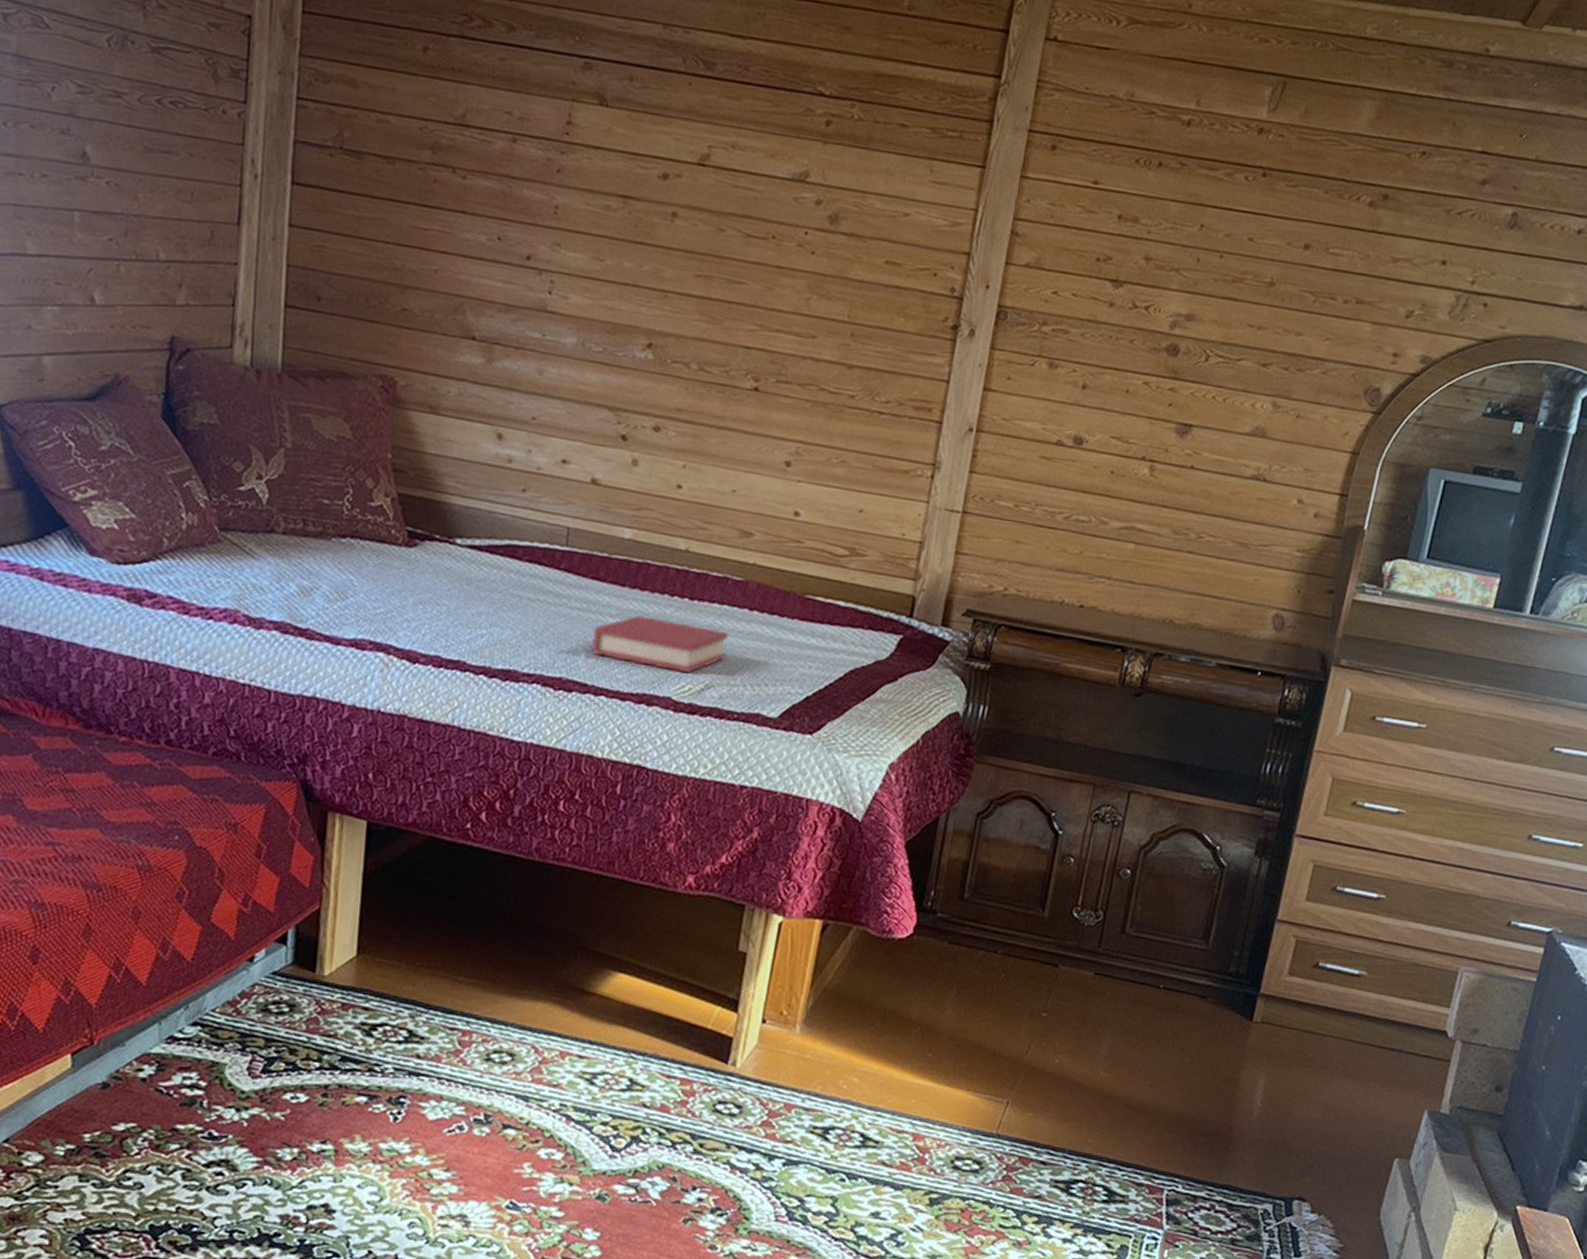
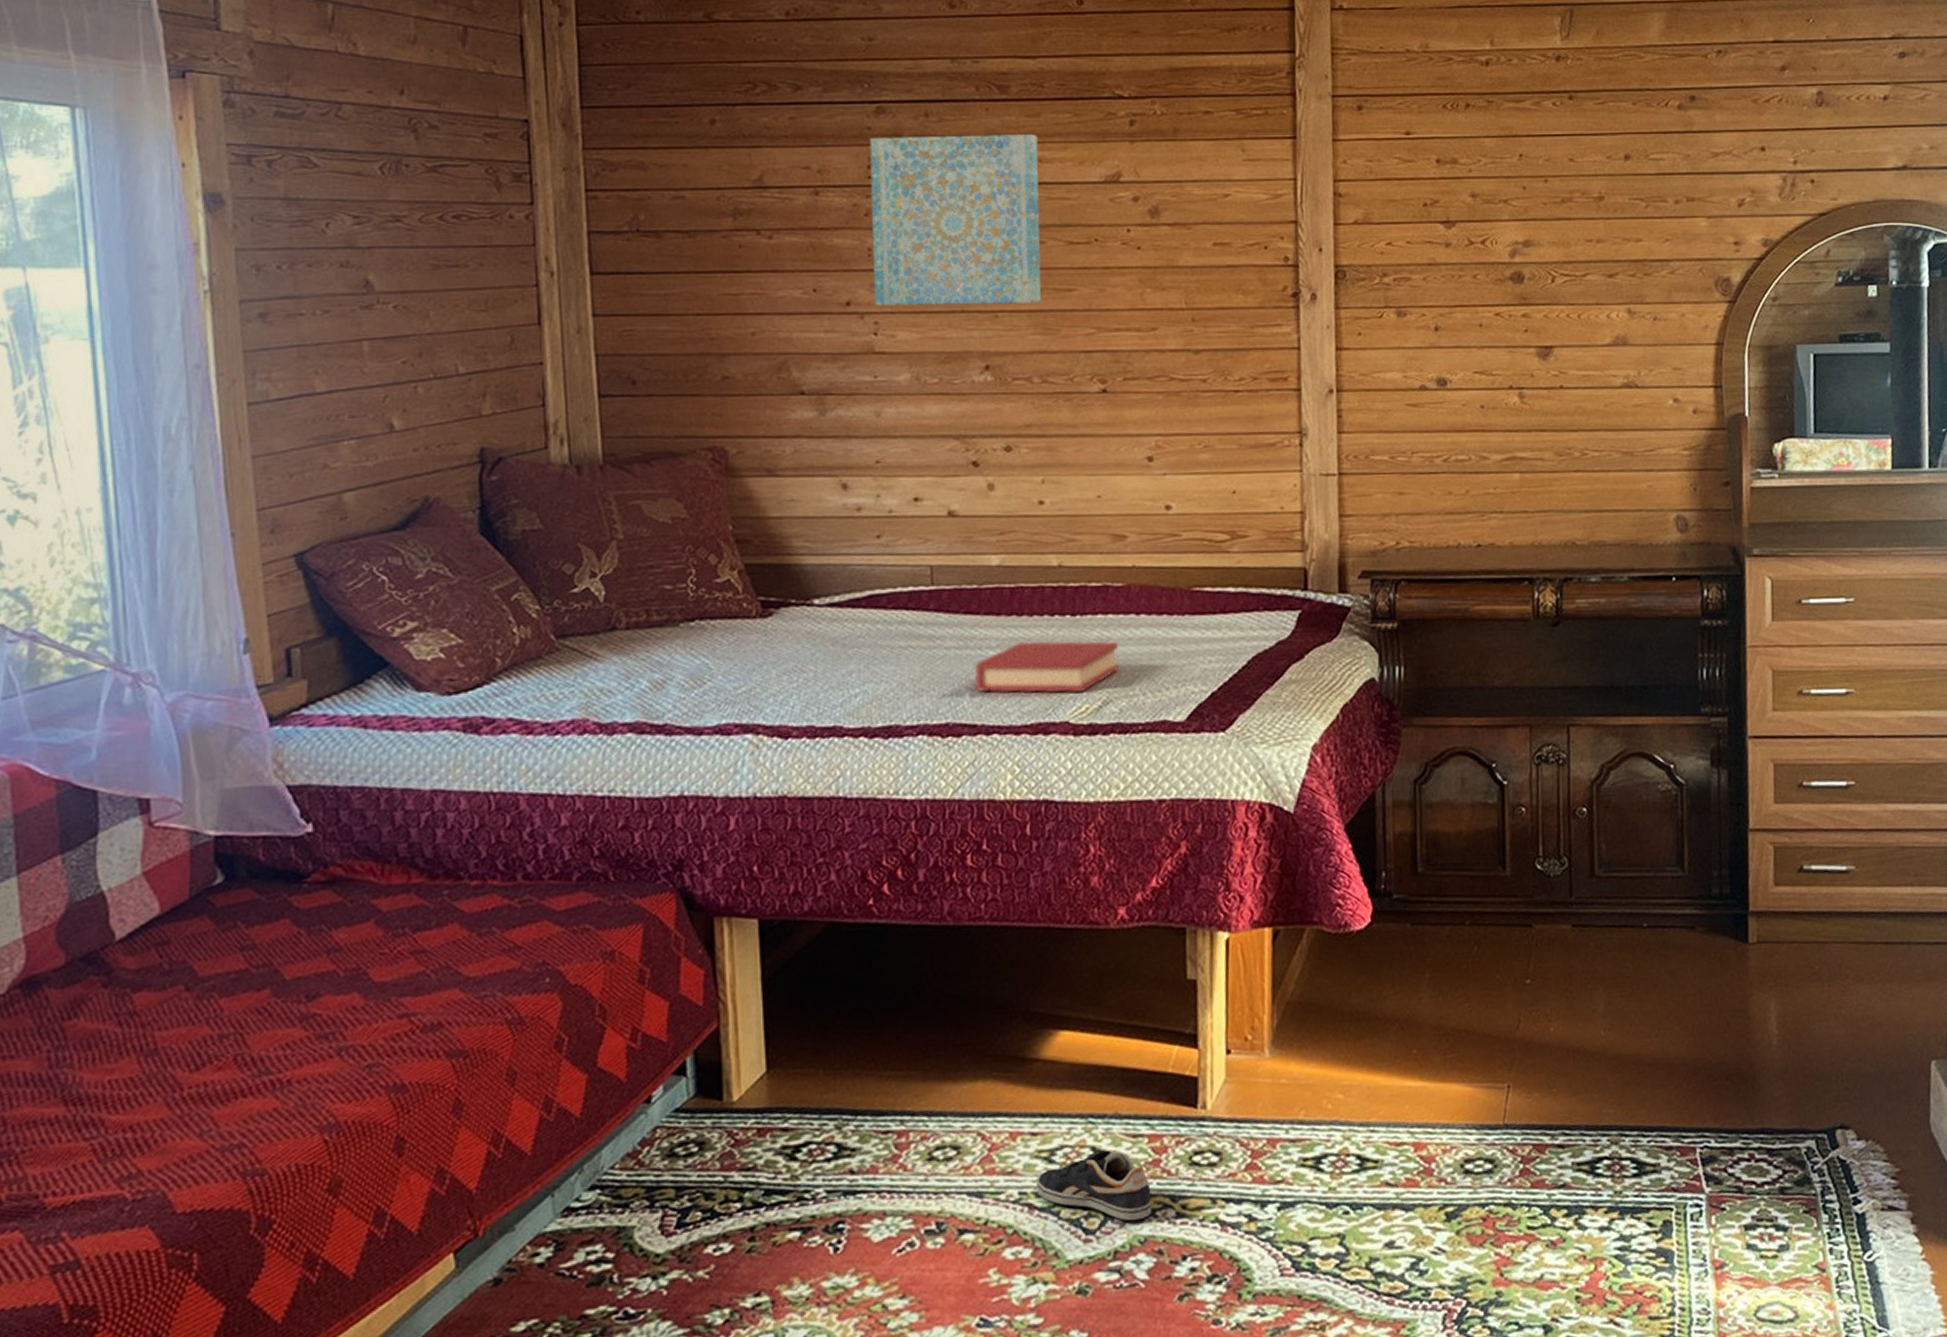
wall art: none [553,92,734,291] -> present [869,135,1042,307]
sneaker: none [576,1083,675,1149] -> present [1036,1150,1152,1221]

